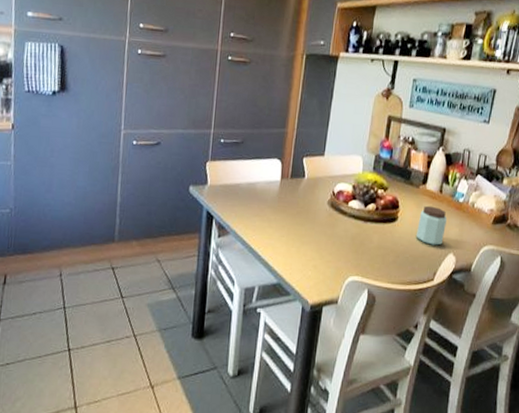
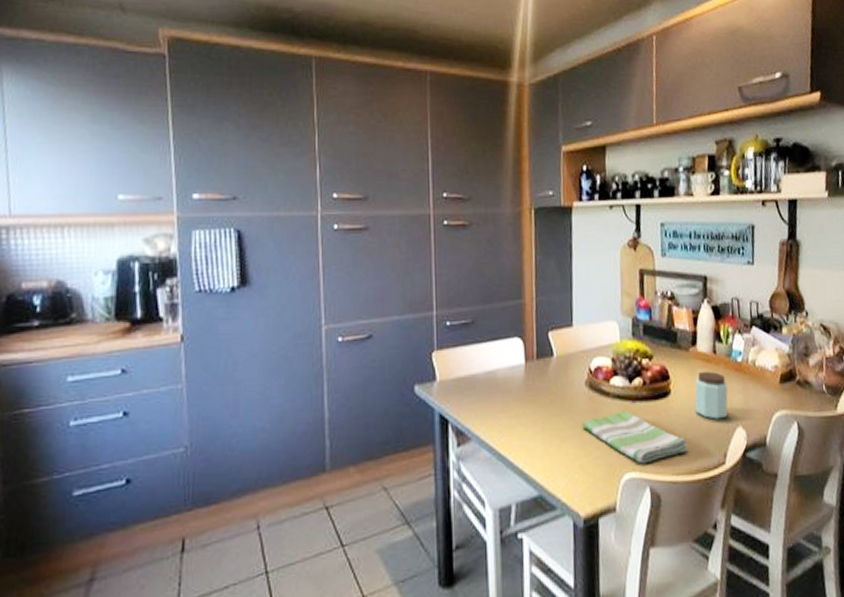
dish towel: none [320,228,405,271] -> present [582,411,688,464]

